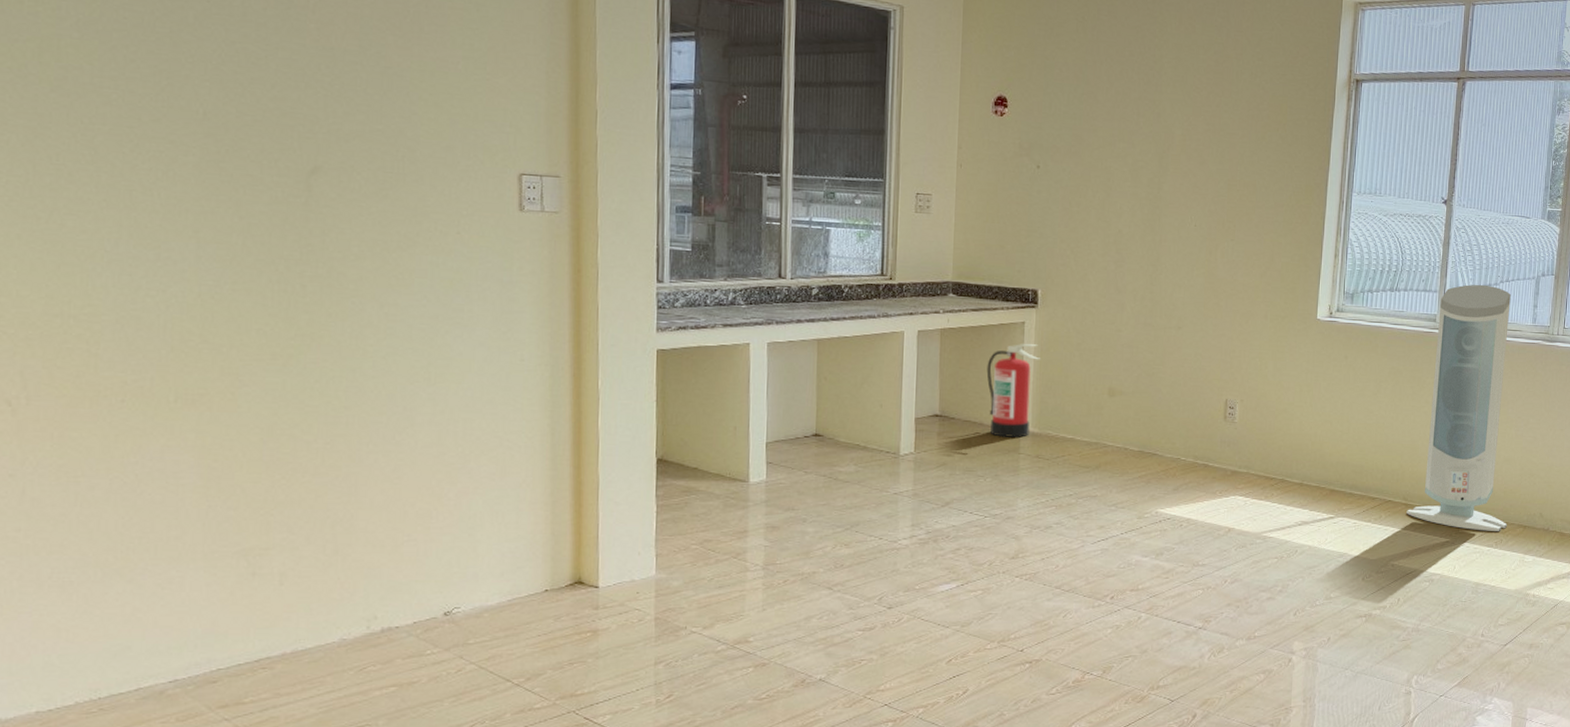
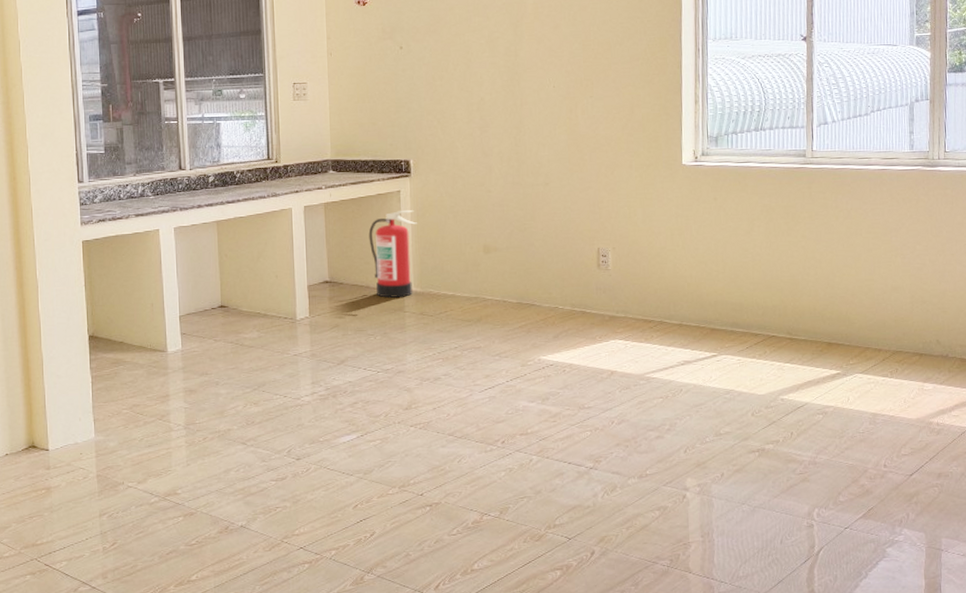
air purifier: present [1406,284,1511,531] -> none [792,116,902,361]

